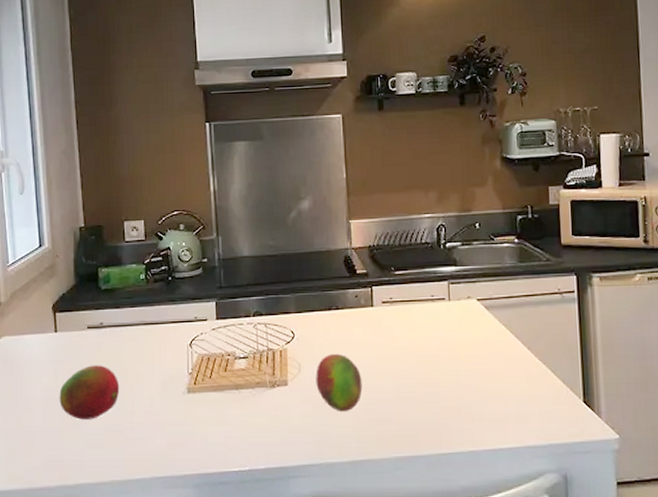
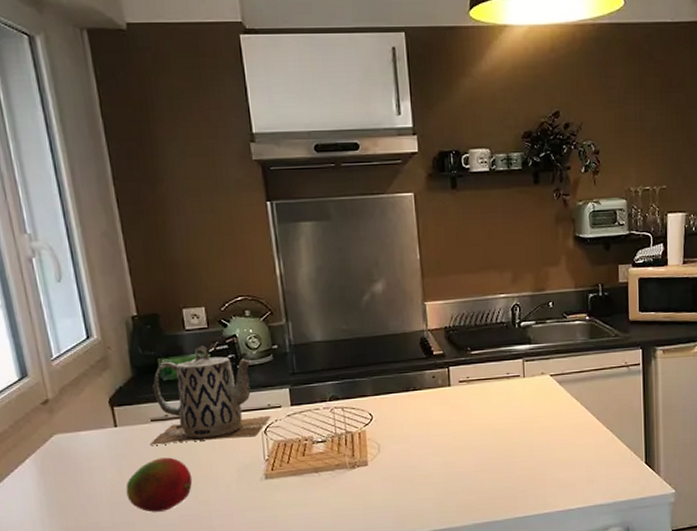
teapot: none [84,257,197,352] -> present [149,345,271,445]
fruit: present [316,354,363,412] -> none [395,433,442,487]

